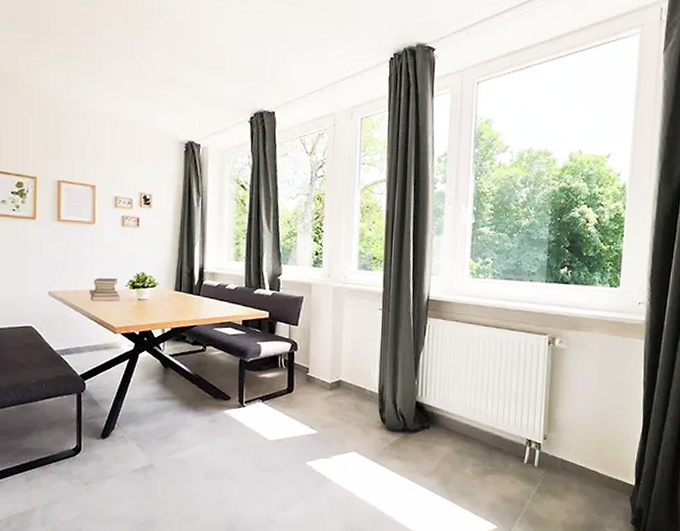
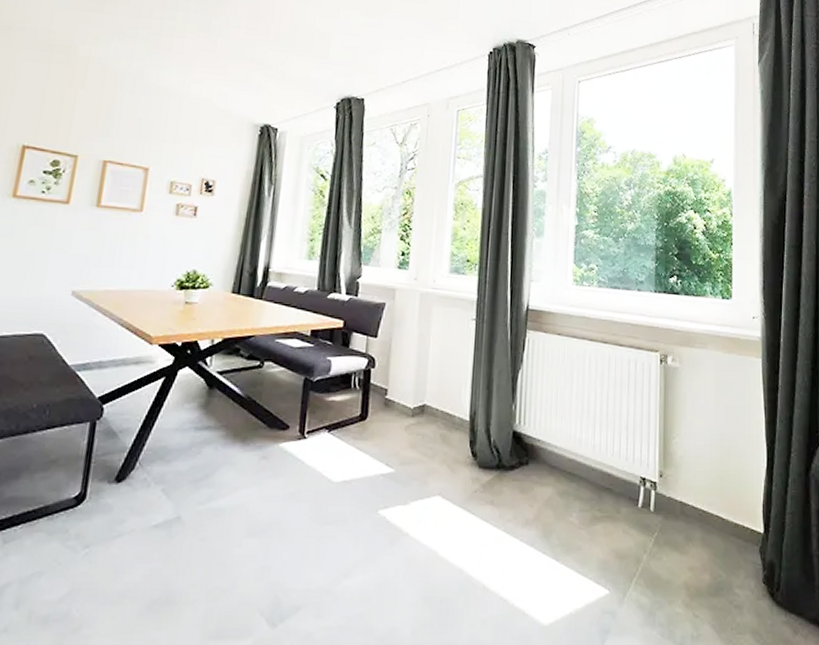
books: present [89,278,121,302] -> none [124,276,164,305]

